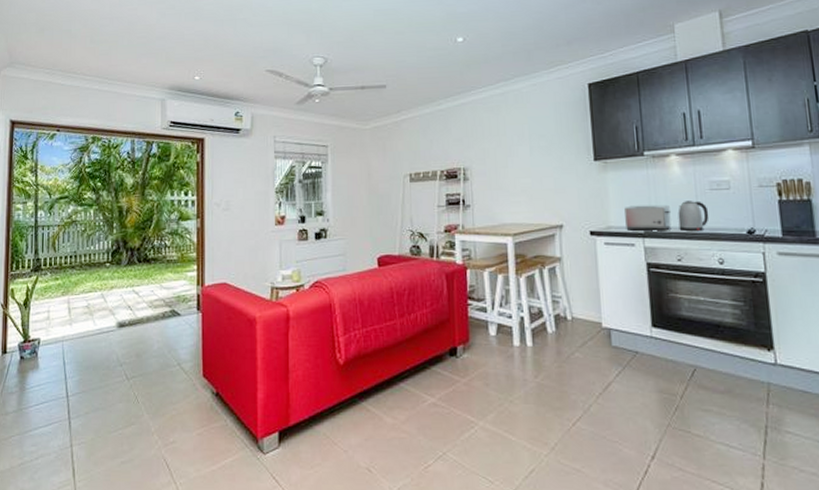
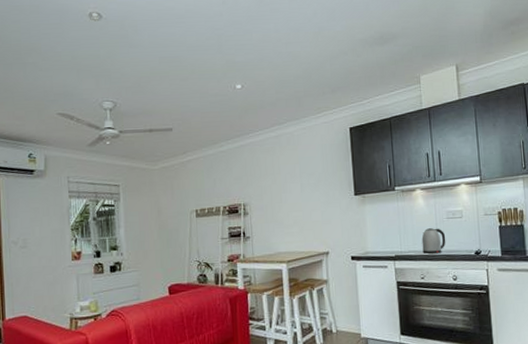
toaster: present [624,204,671,232] -> none [379,232,417,255]

